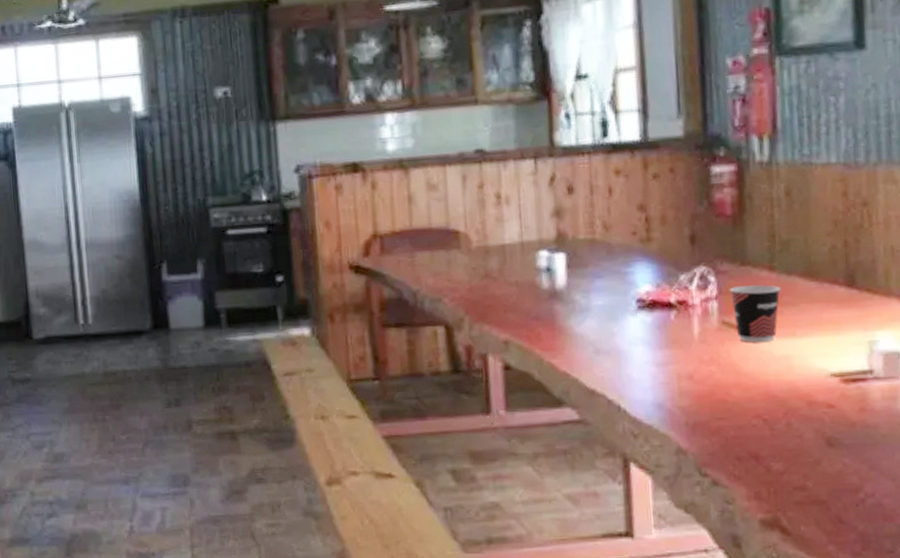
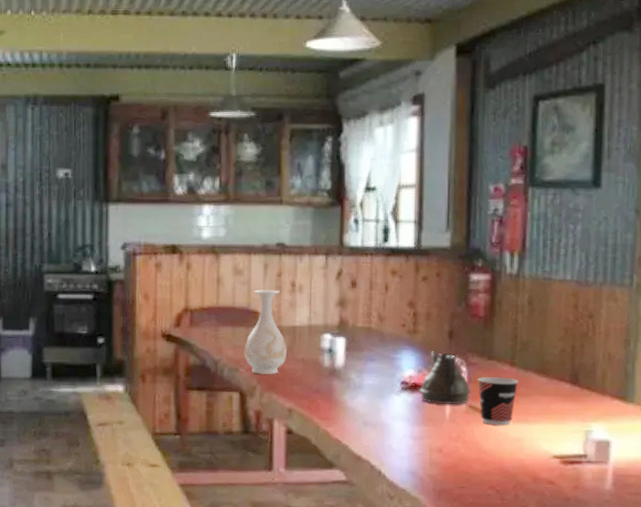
vase: none [446,204,497,303] -> present [244,290,287,374]
teapot: none [659,261,723,323] -> present [419,351,471,405]

